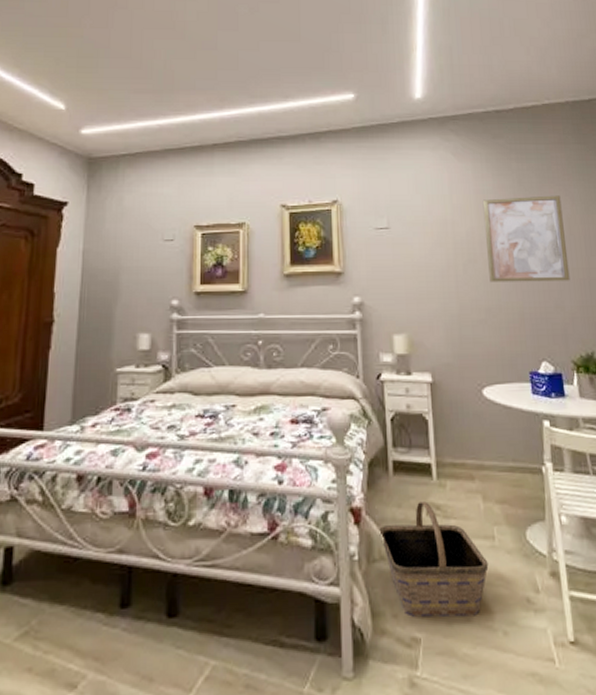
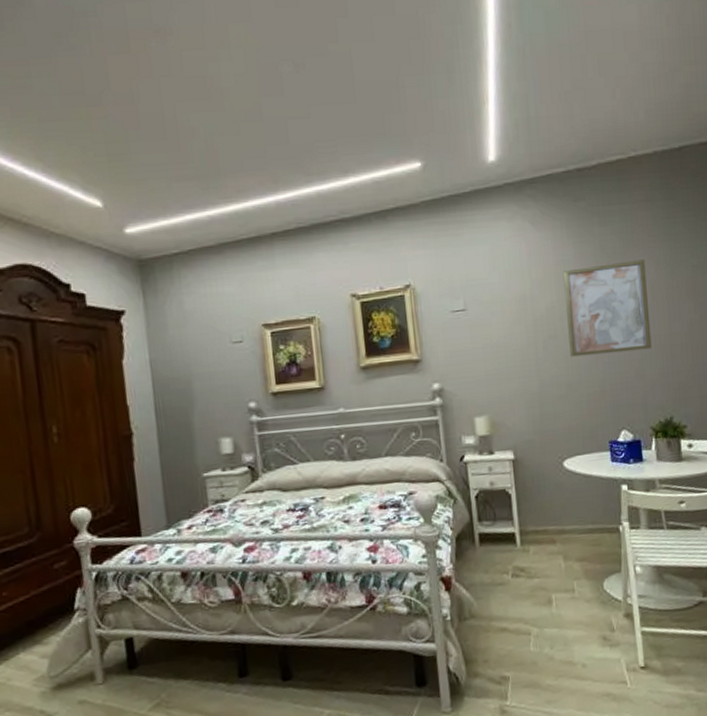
basket: present [379,501,489,618] -> none [468,566,569,661]

